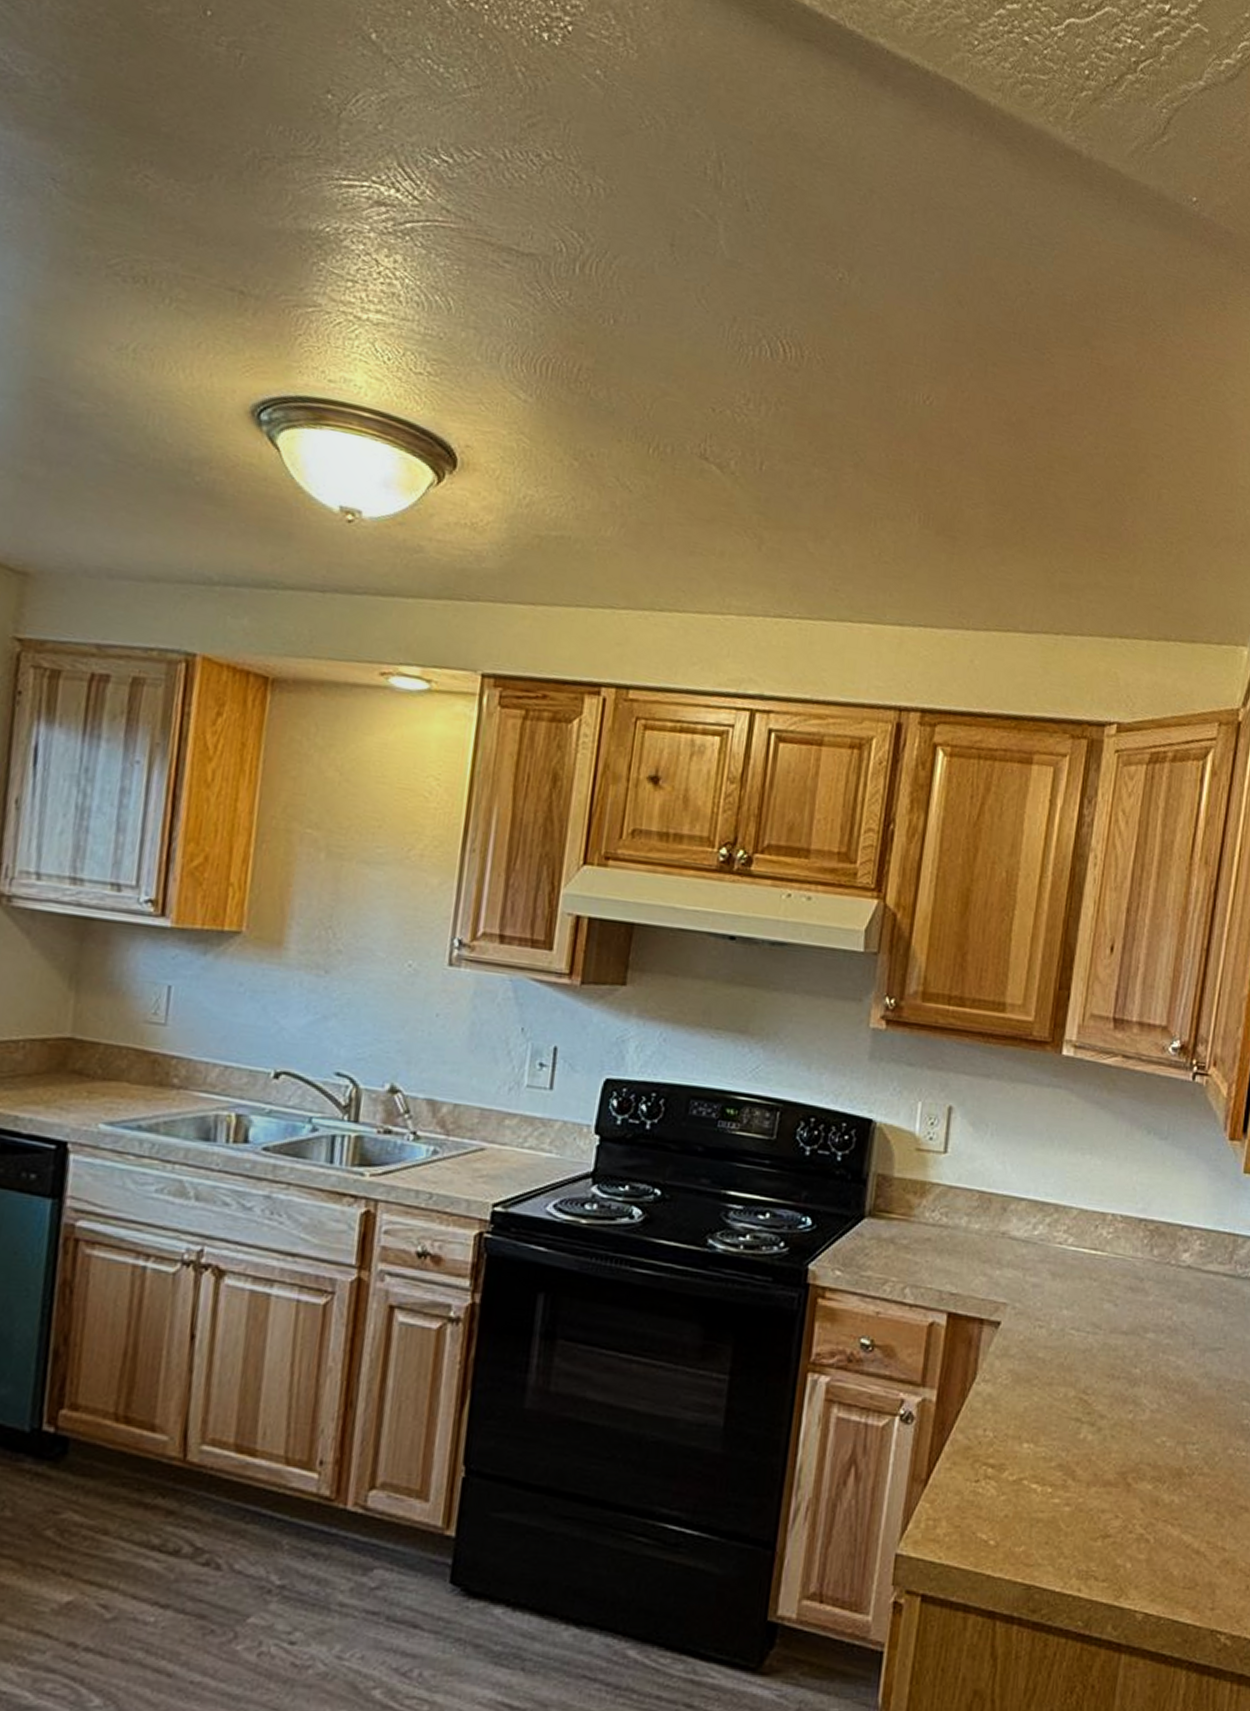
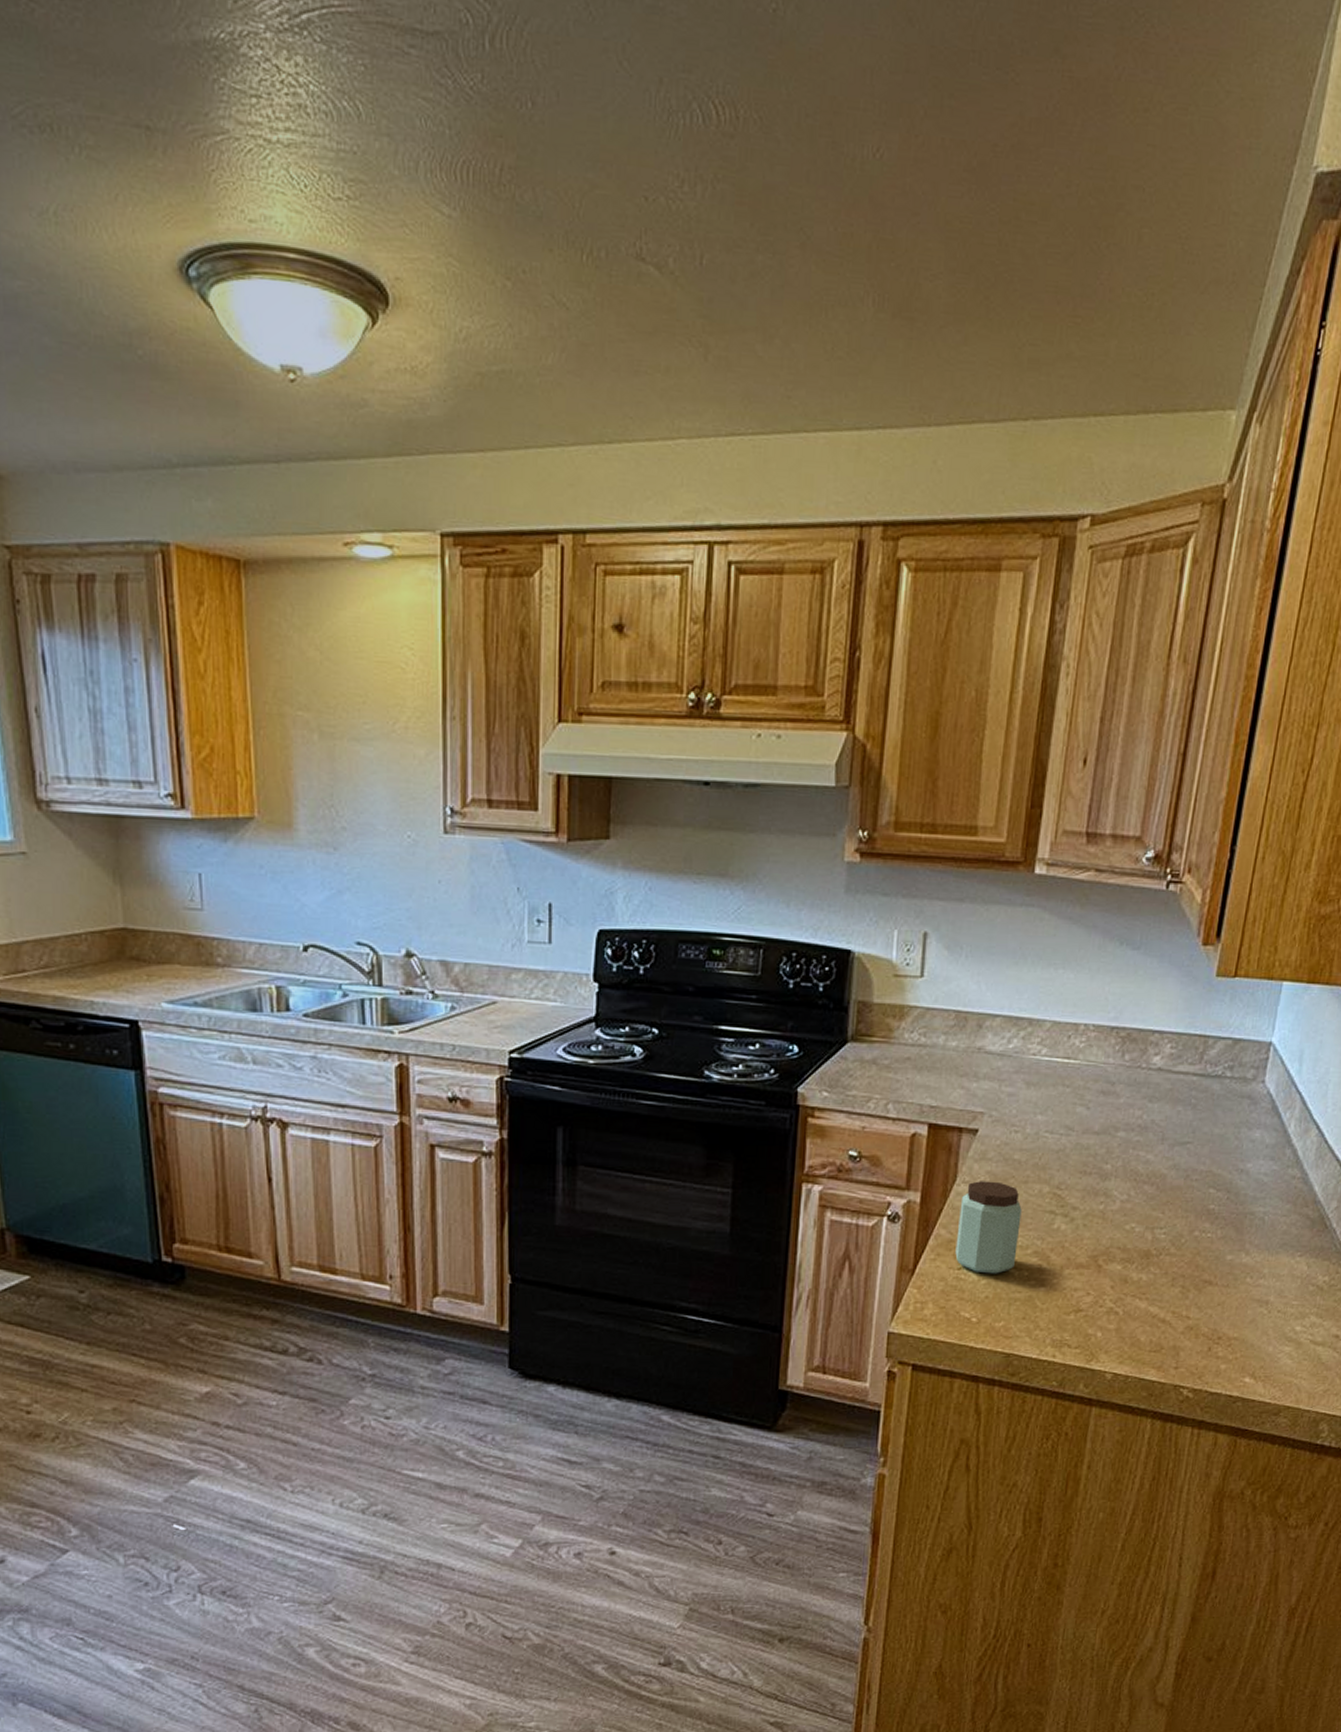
peanut butter: none [972,1380,1046,1489] -> present [955,1181,1022,1274]

